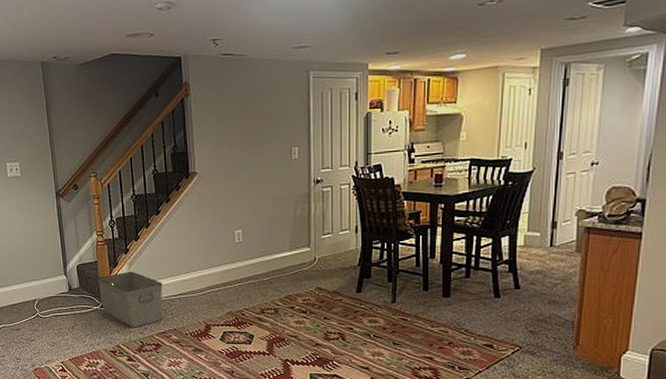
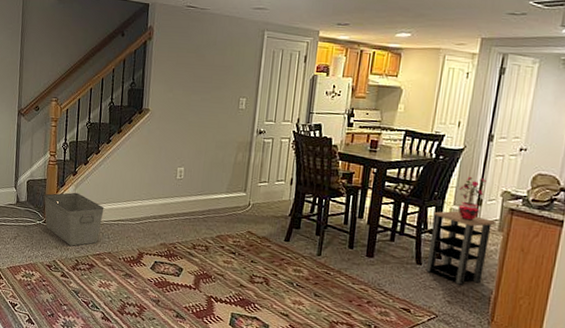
side table: none [505,237,573,313] -> present [426,210,497,285]
potted plant: none [531,199,559,245] -> present [457,176,486,221]

